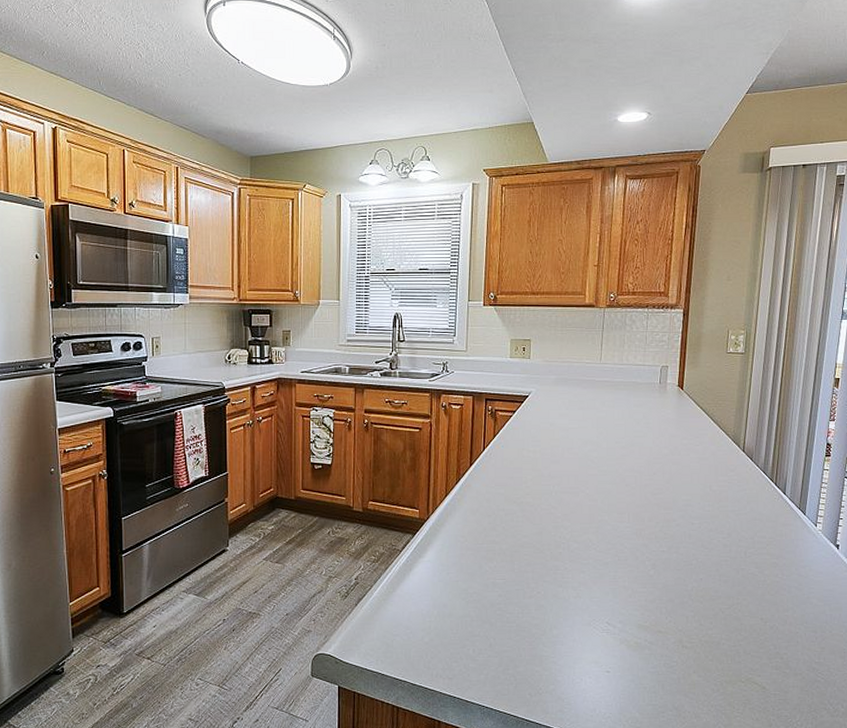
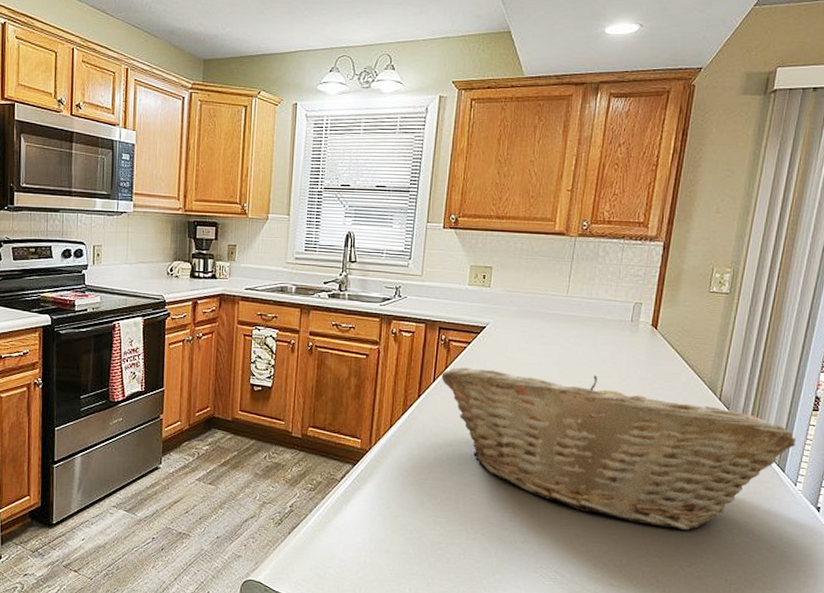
fruit basket: none [490,435,814,575] -> present [441,367,797,531]

